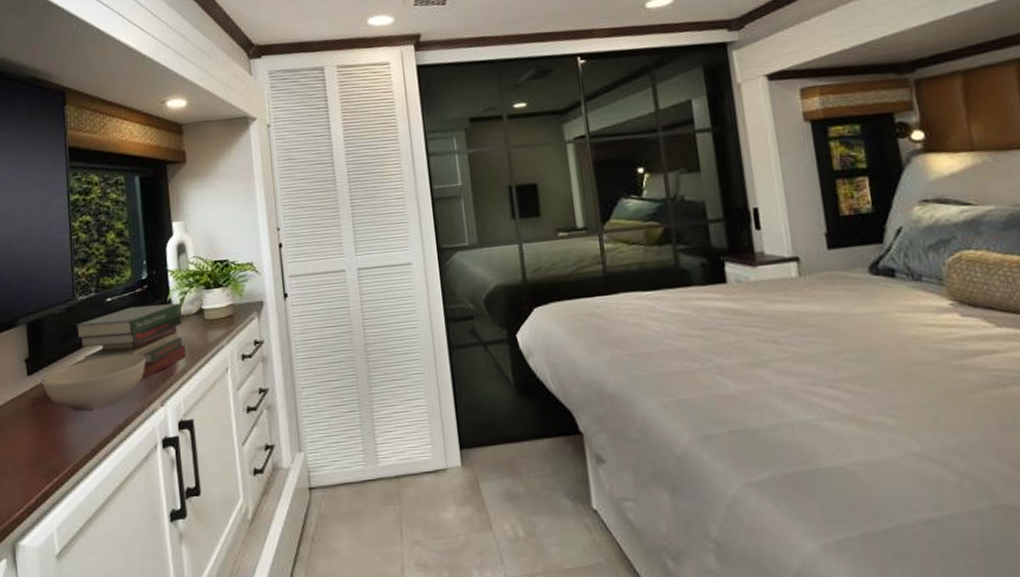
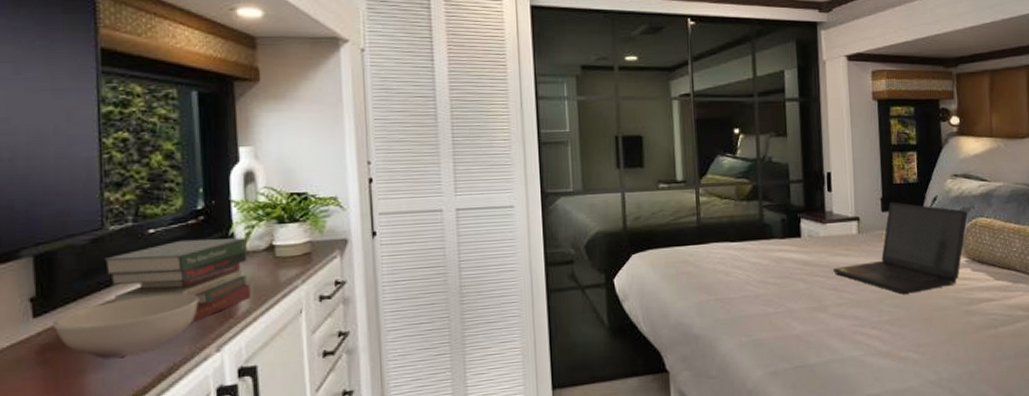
laptop: none [770,237,948,346] -> present [833,202,968,294]

